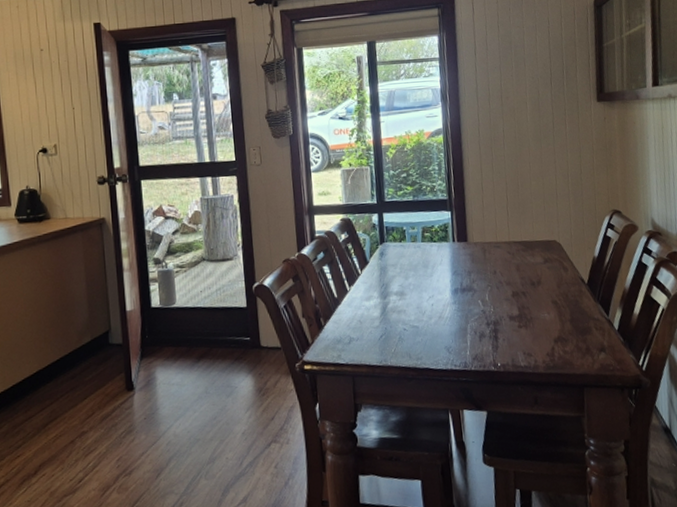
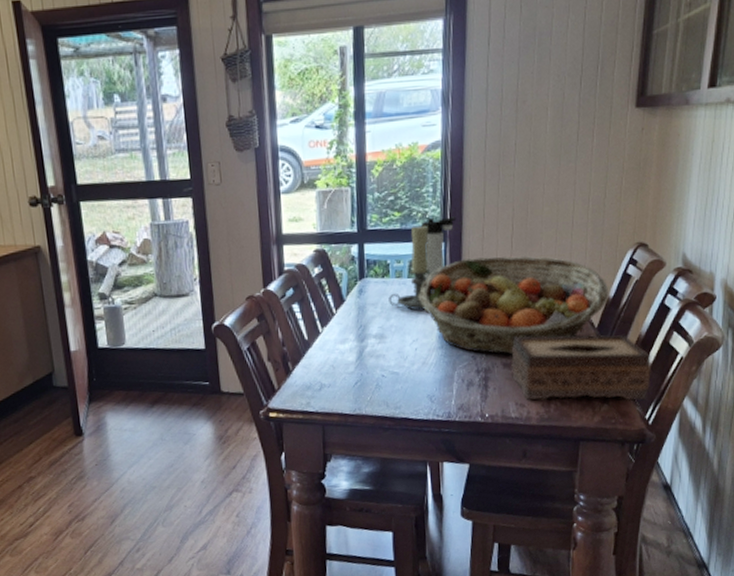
candle holder: none [406,197,441,270] -> present [388,225,431,311]
thermos bottle: none [430,190,460,254] -> present [421,216,457,292]
fruit basket: none [431,222,594,308] -> present [418,255,608,354]
tissue box: none [516,289,640,351] -> present [511,334,651,401]

